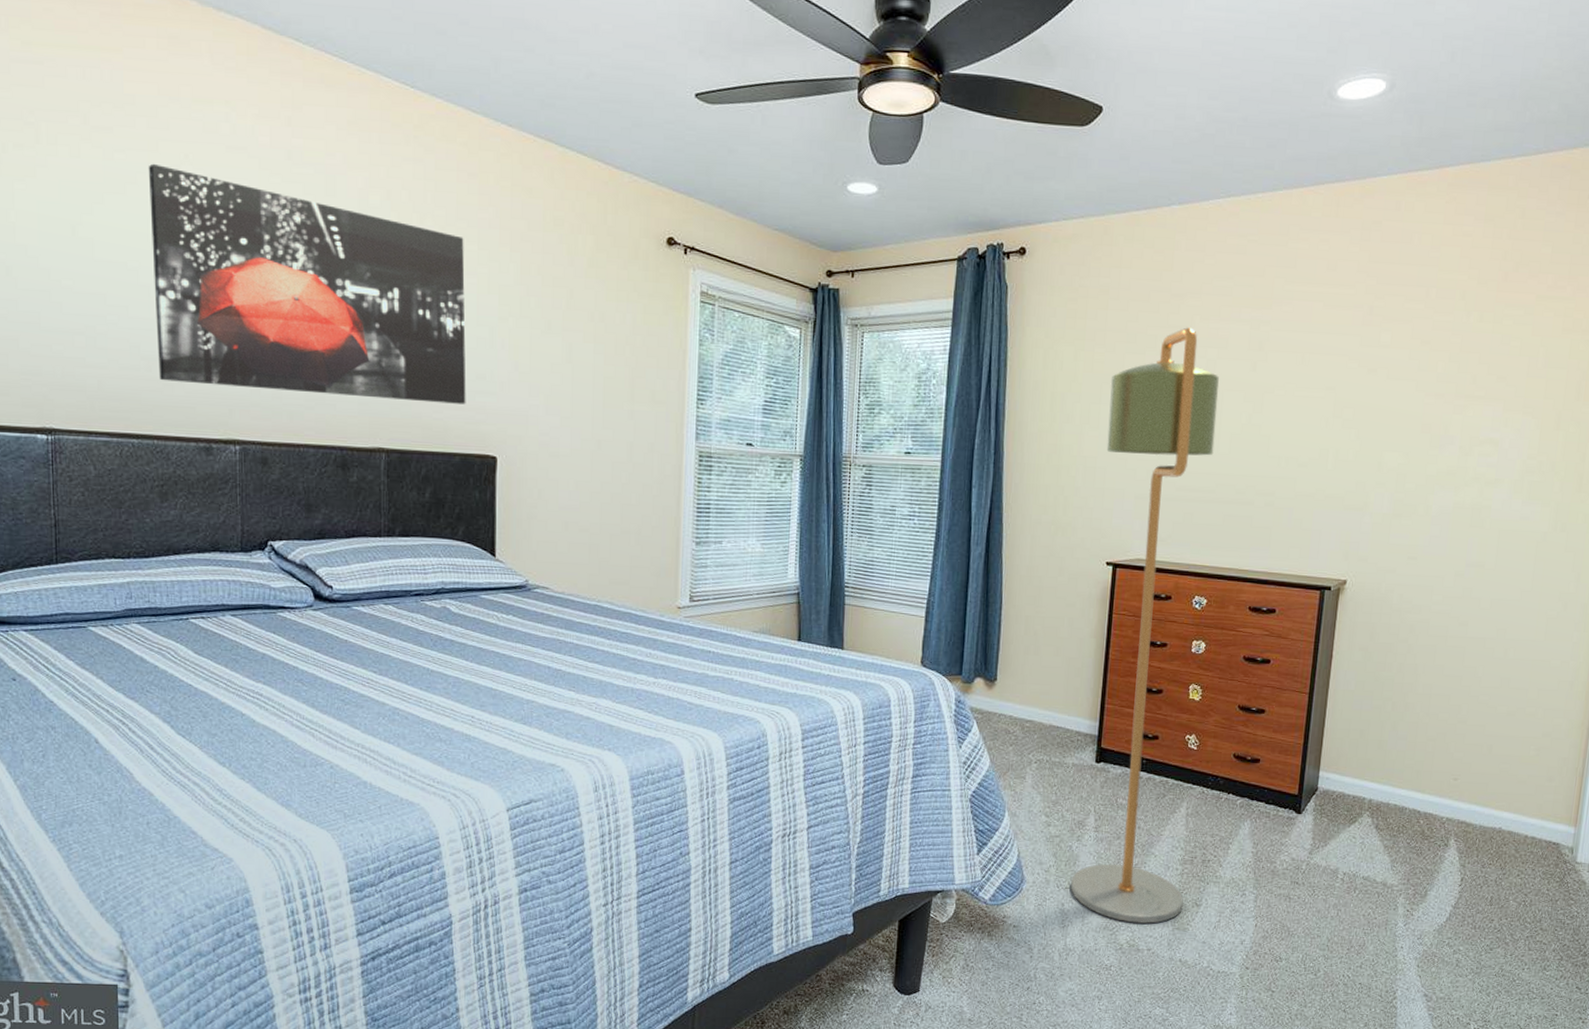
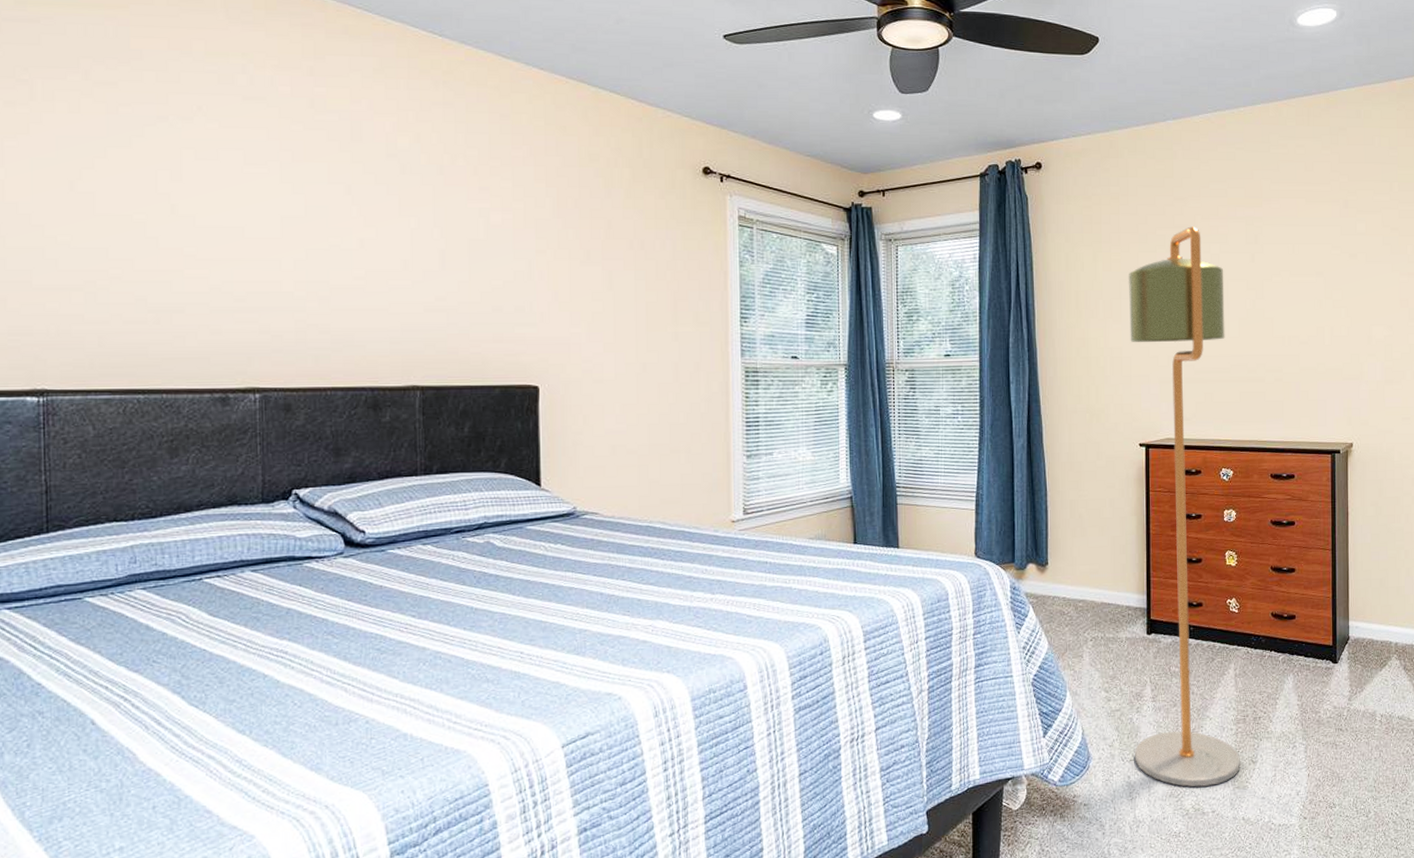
wall art: present [148,163,466,404] -> none [156,116,505,337]

